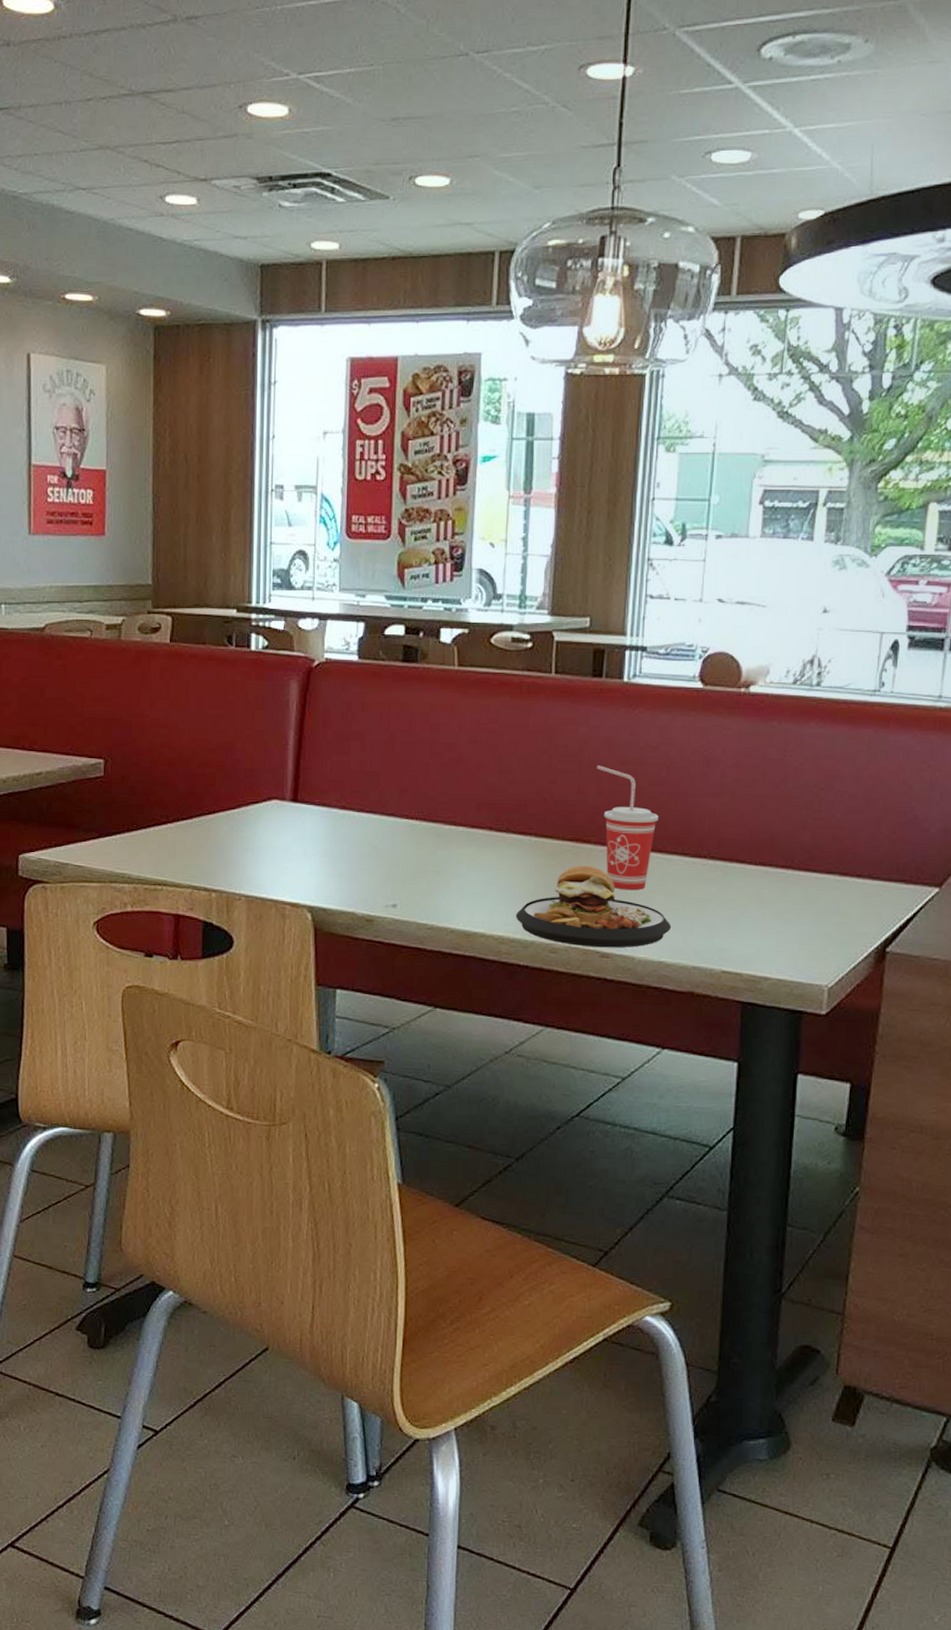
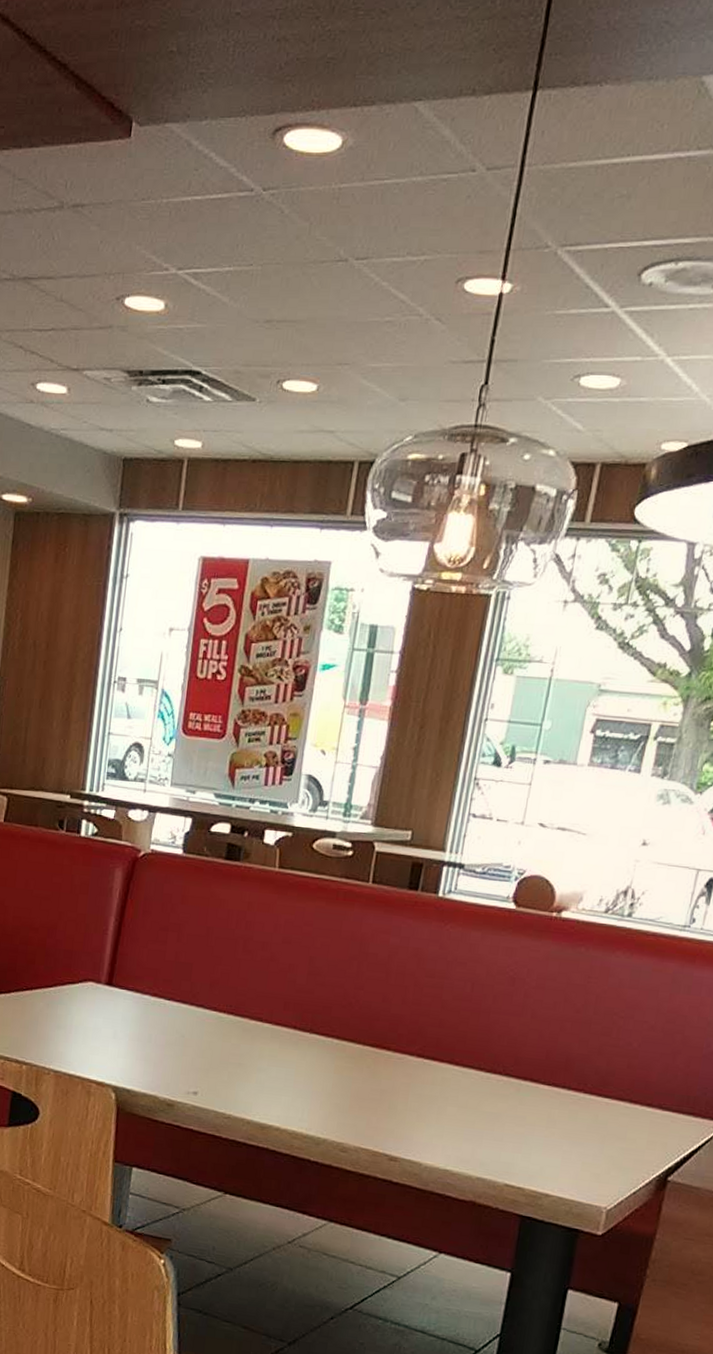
burger: present [515,865,672,948] -> none [310,1070,461,1154]
beverage cup: present [597,765,659,890] -> none [402,975,459,1099]

